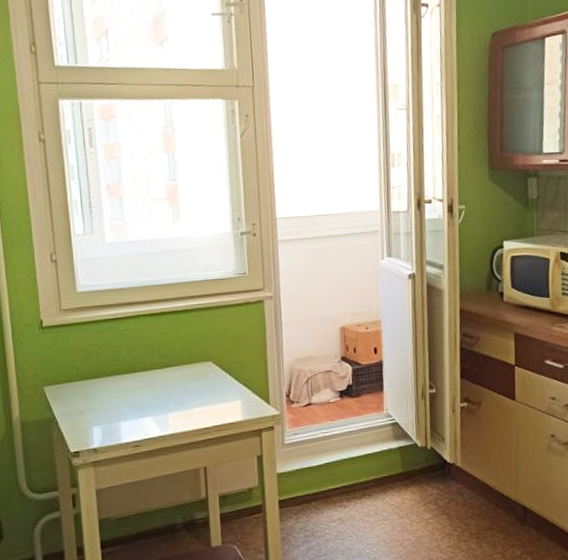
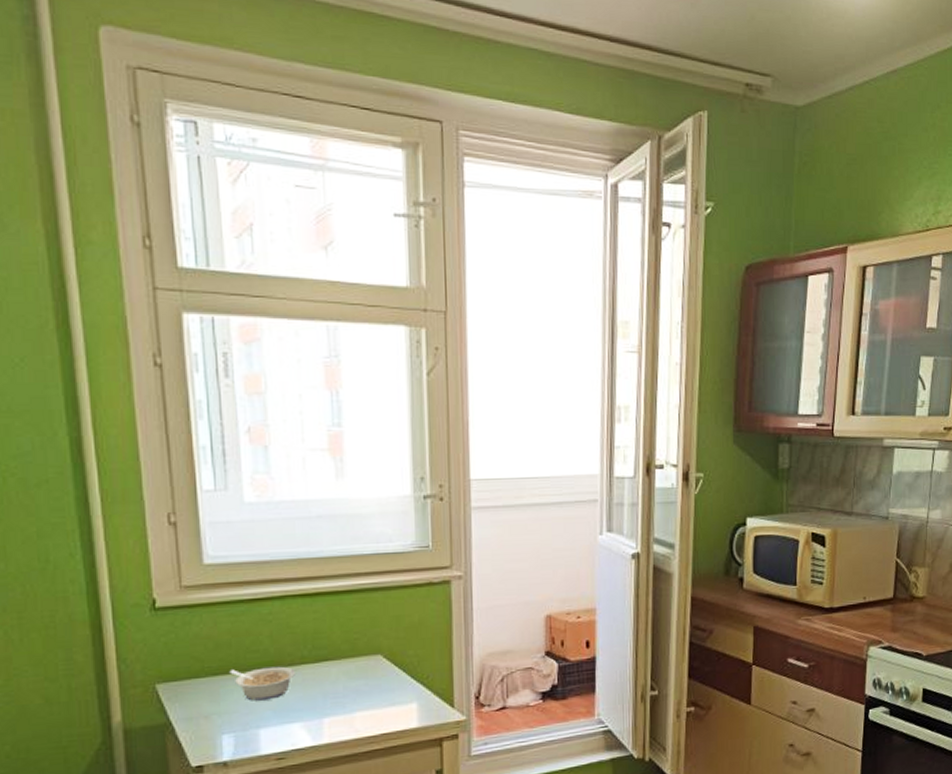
legume: none [97,371,146,400] -> present [230,666,295,701]

